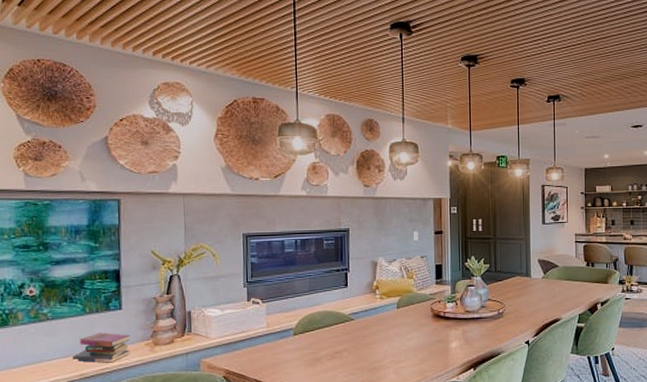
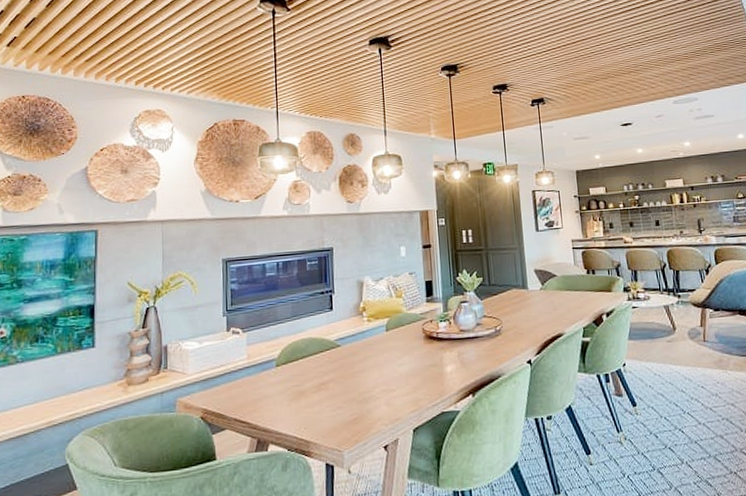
books: present [72,332,131,363] -> none [40,373,103,408]

